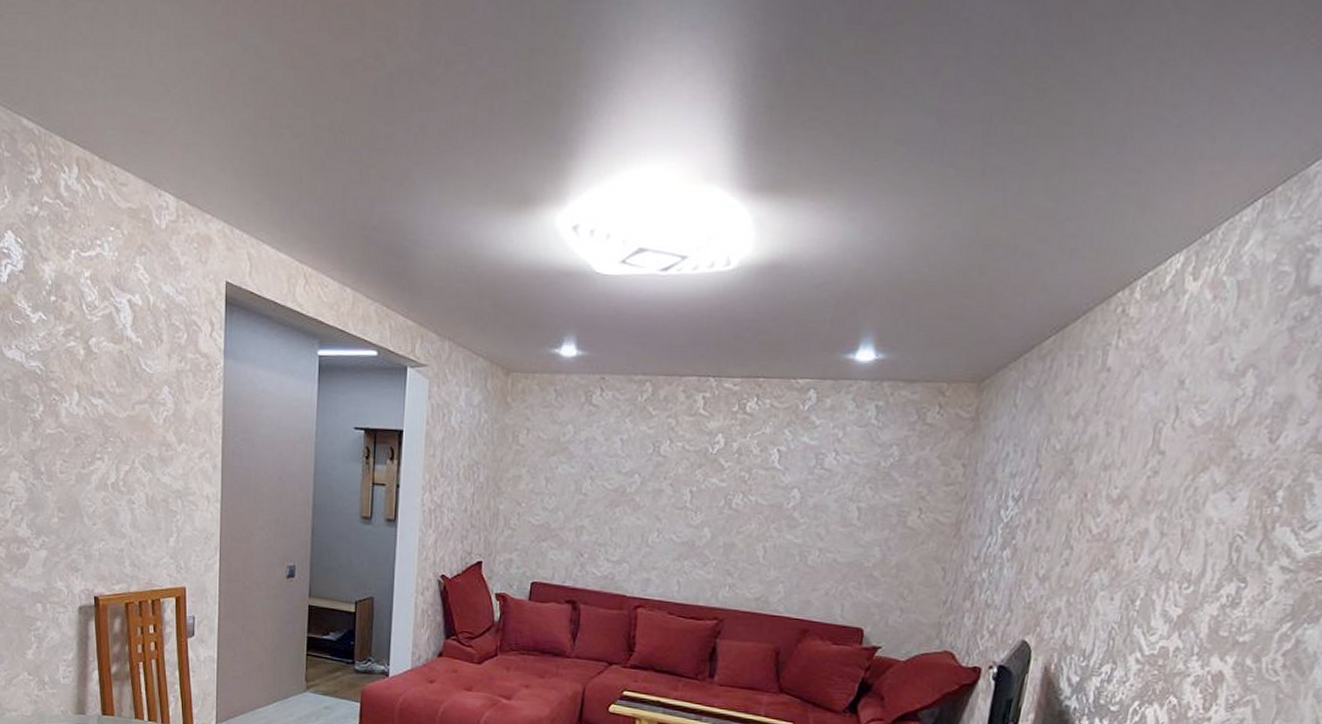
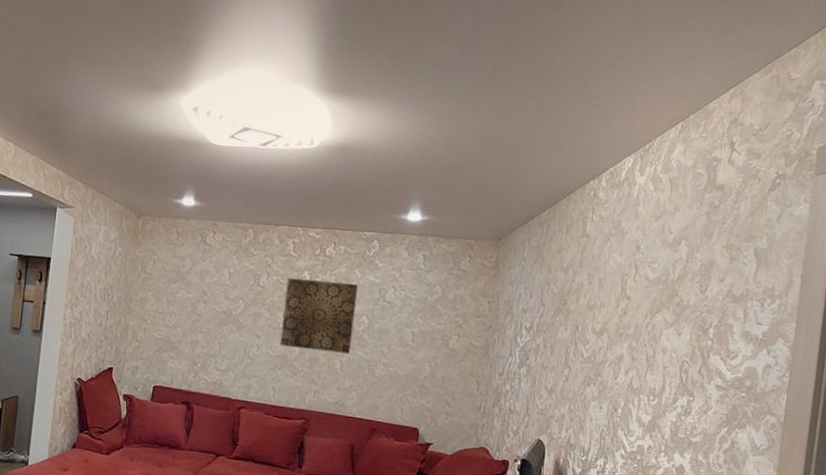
wall art: none [686,443,788,537] -> present [279,278,359,354]

